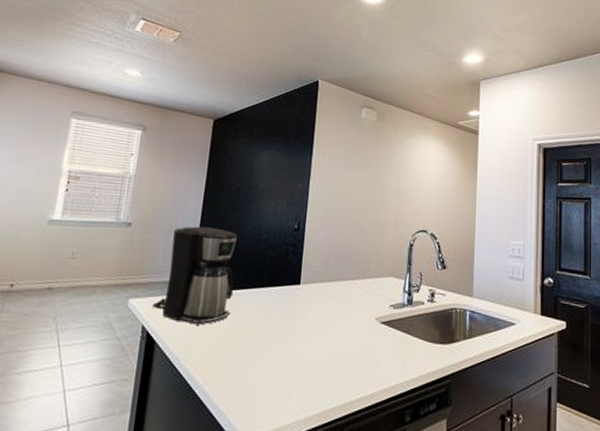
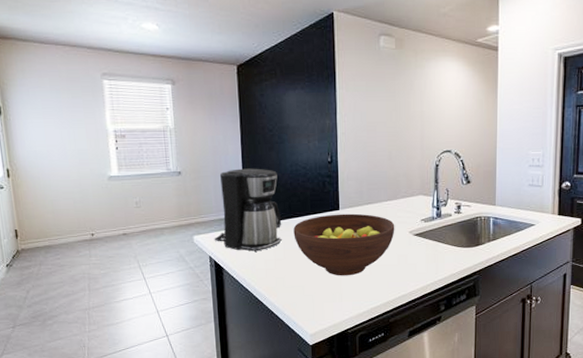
fruit bowl: none [244,289,361,366] -> present [293,213,395,276]

